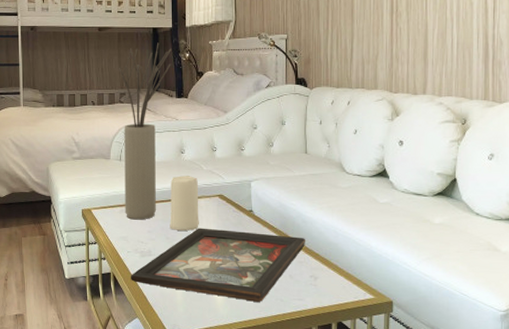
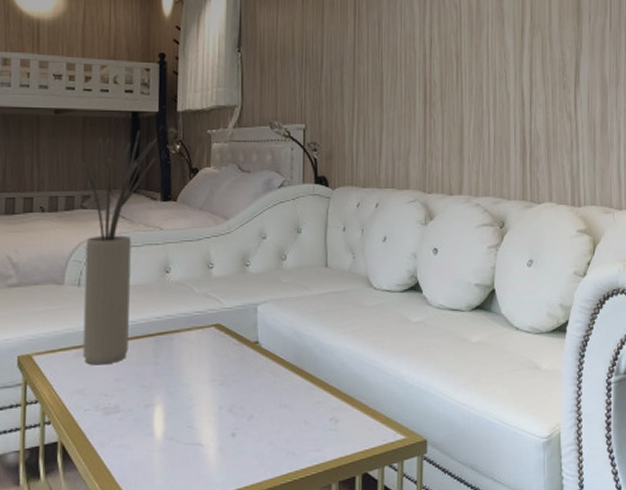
decorative tray: present [131,228,306,303] -> none [88,369,326,461]
candle: present [170,176,199,232] -> none [146,302,188,376]

